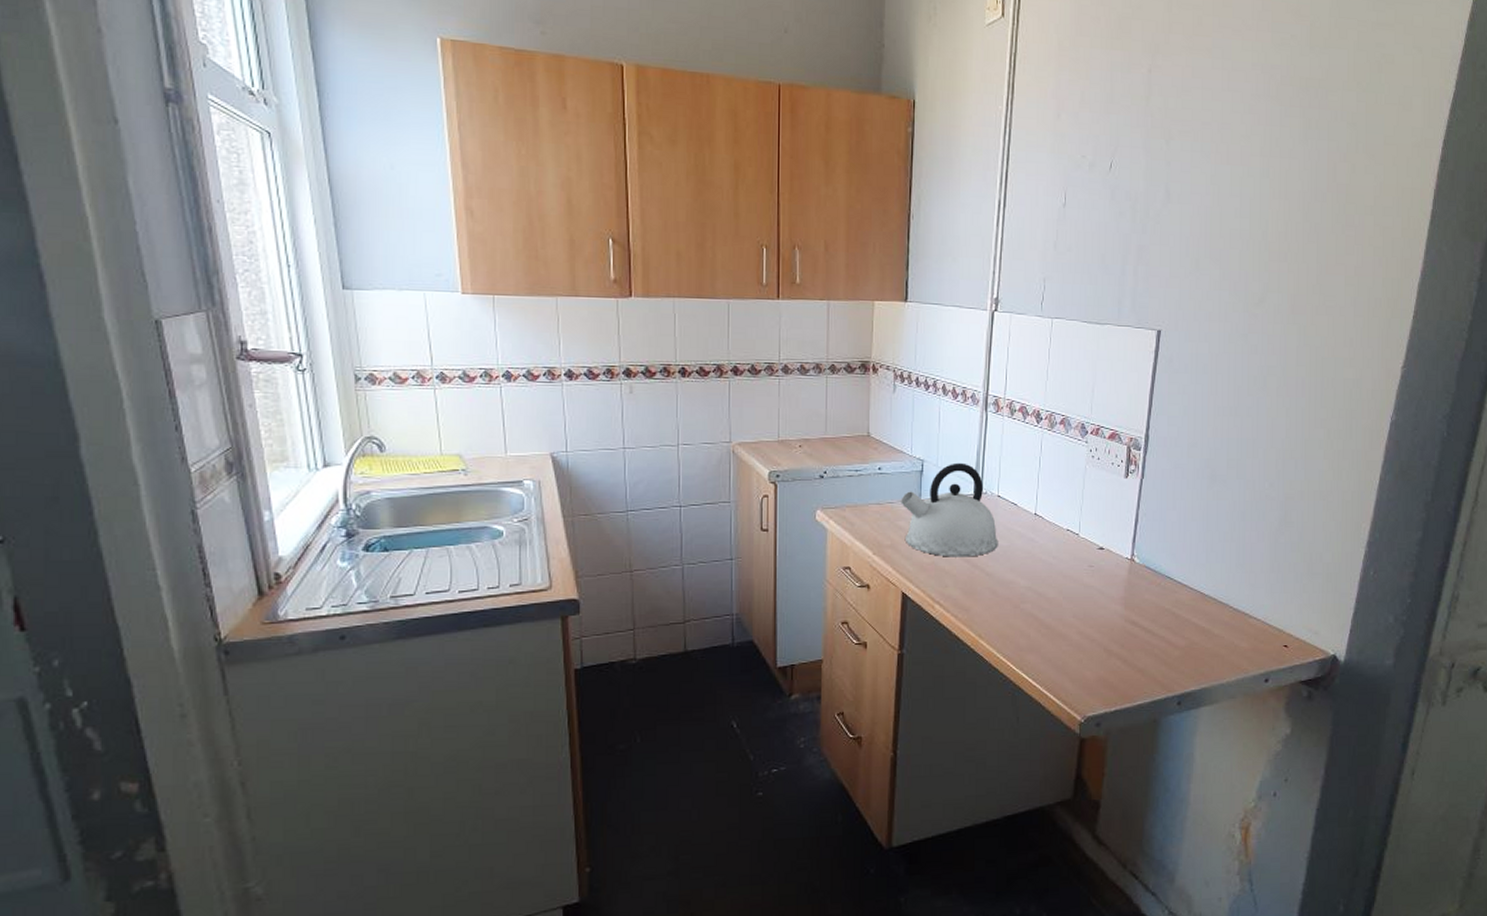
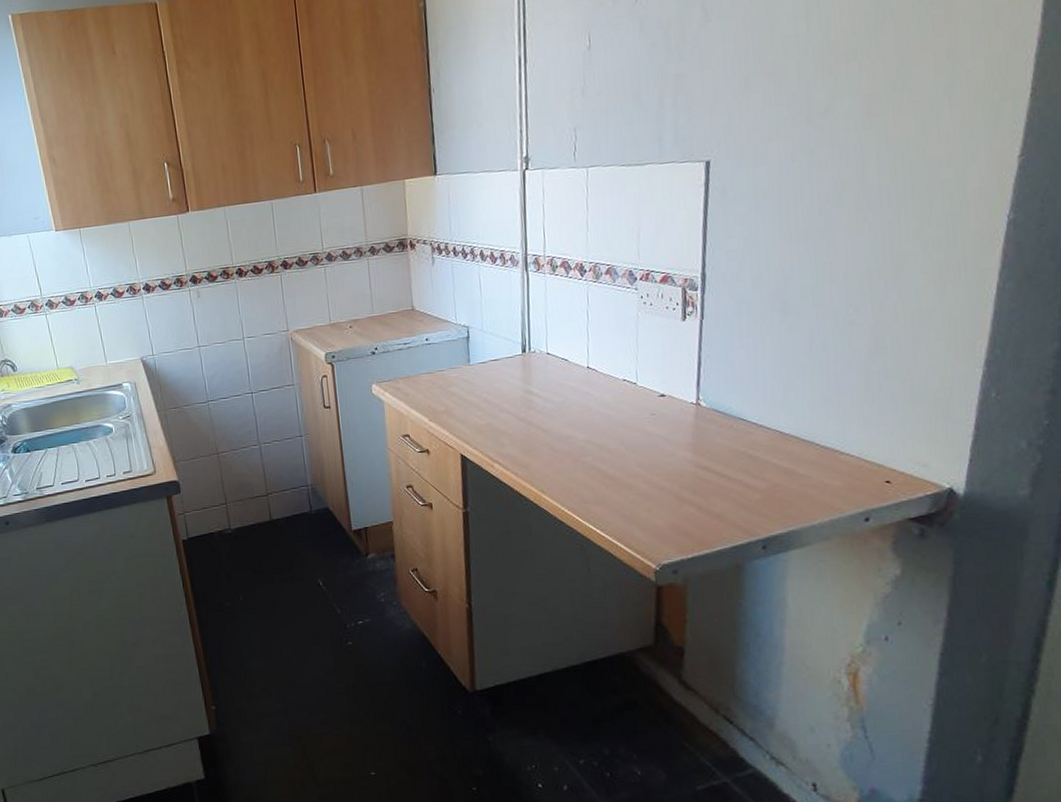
kettle: present [901,462,998,557] -> none [450,324,552,418]

